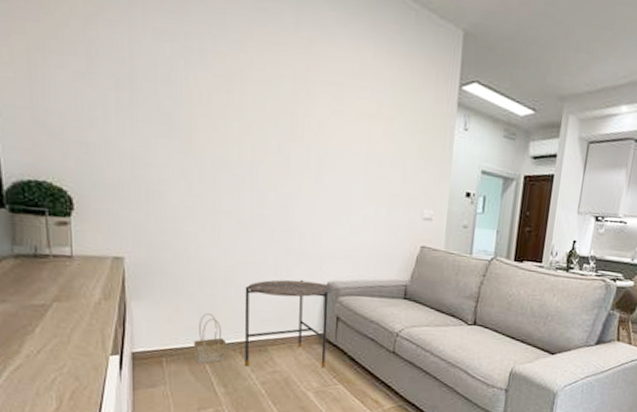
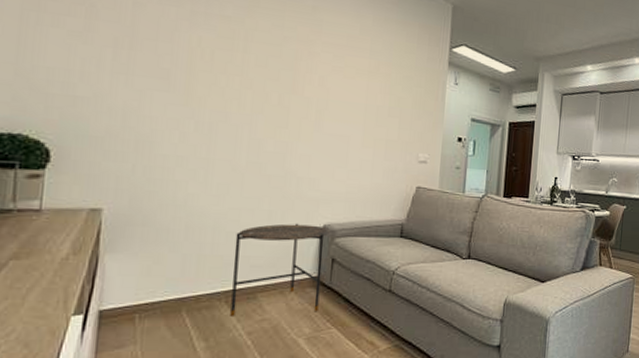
basket: present [193,313,227,364] -> none [173,263,212,317]

